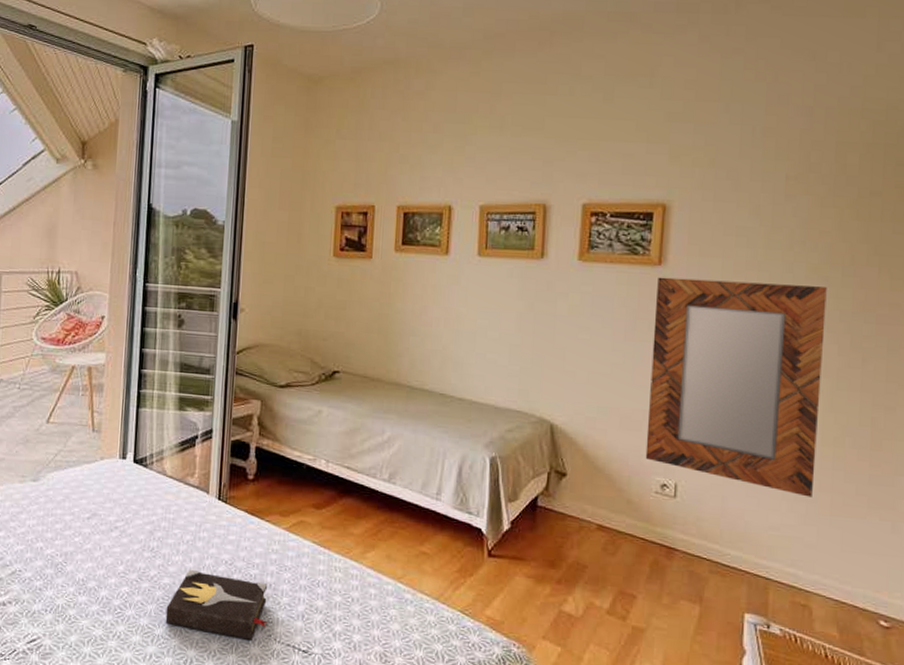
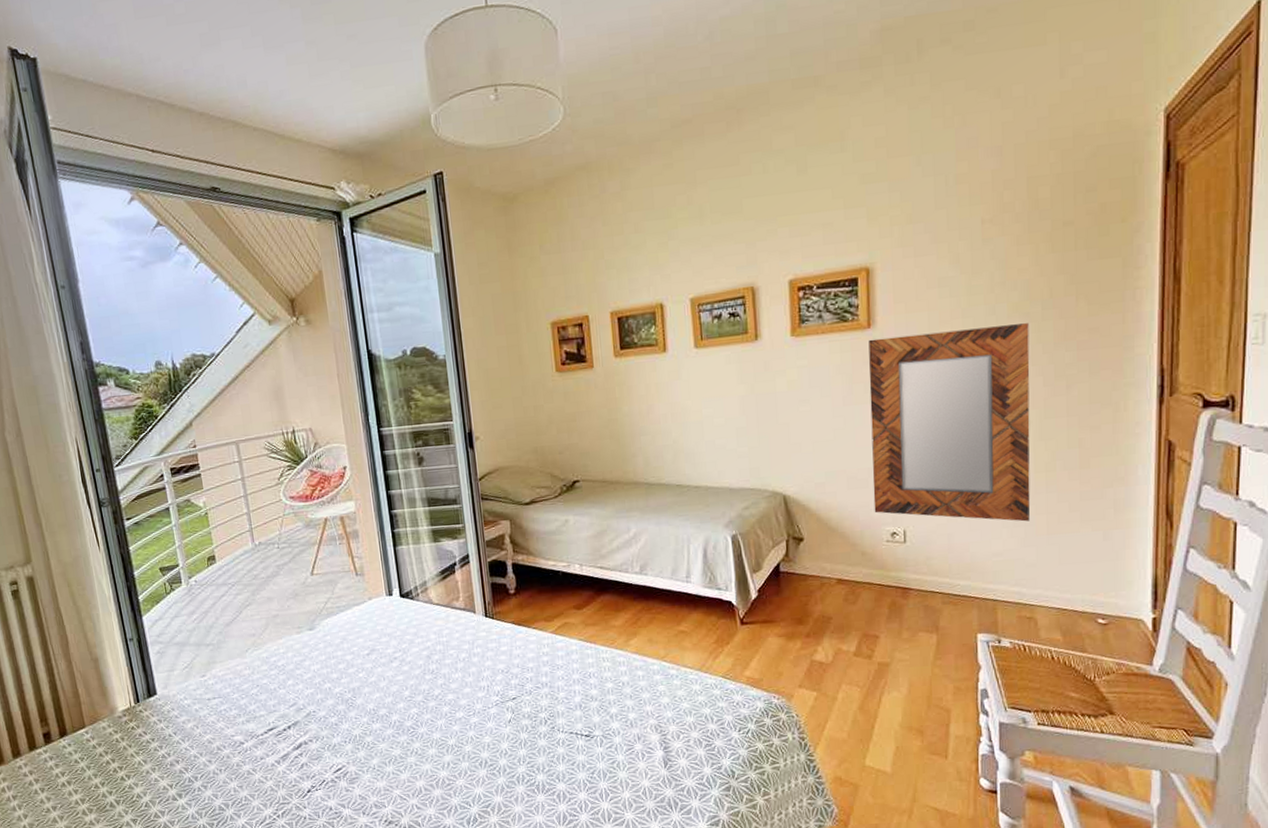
hardback book: present [165,569,268,642] -> none [455,682,550,736]

